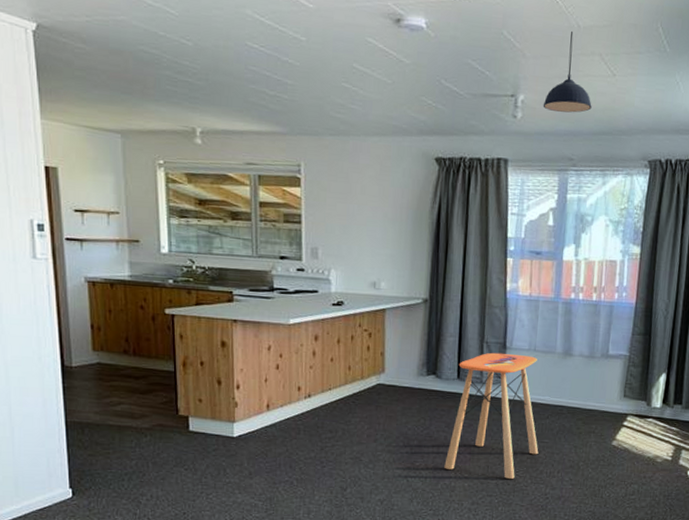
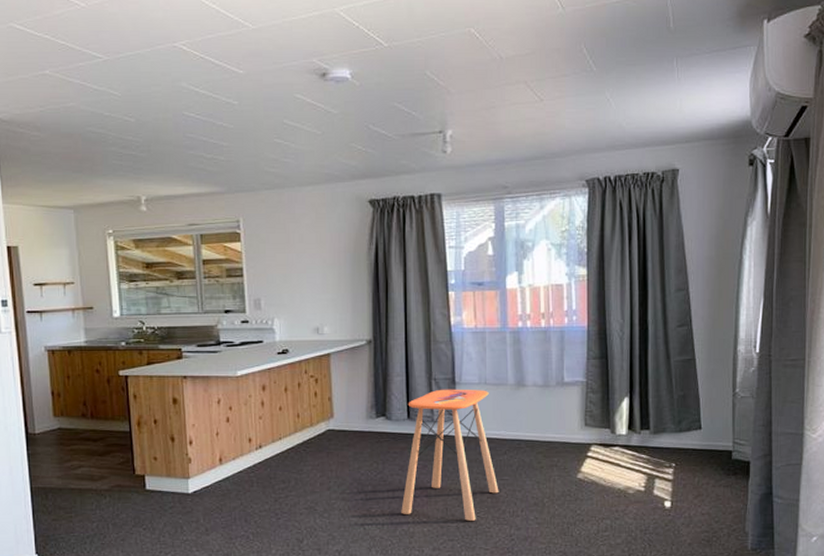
pendant light: present [542,30,592,113] -> none [472,63,522,142]

